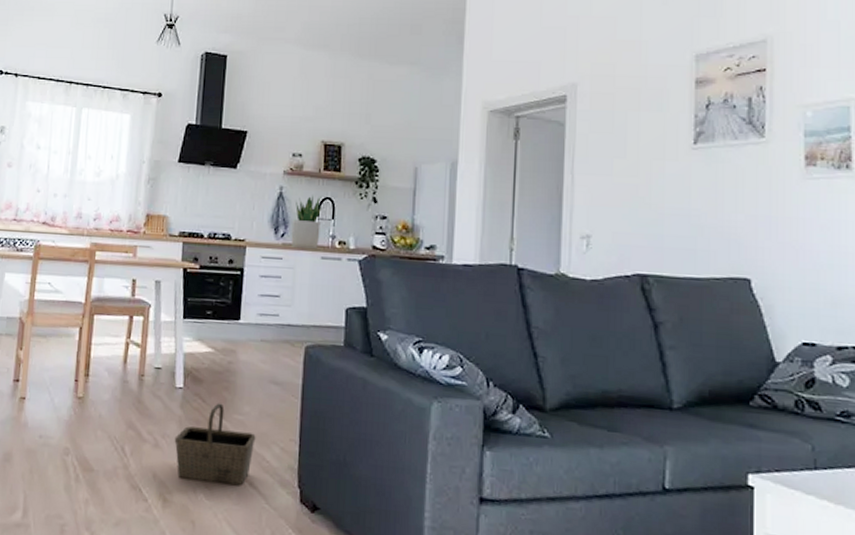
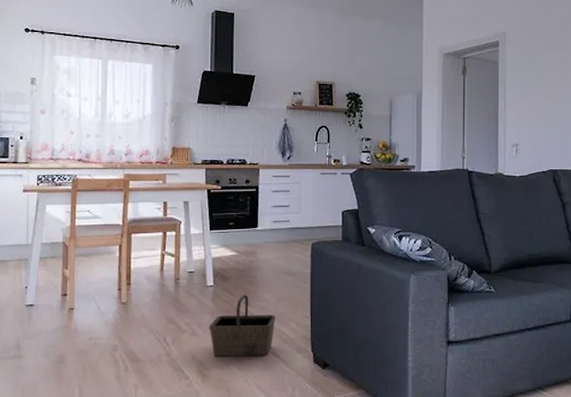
planter: present [291,195,323,250] -> none [296,125,320,168]

